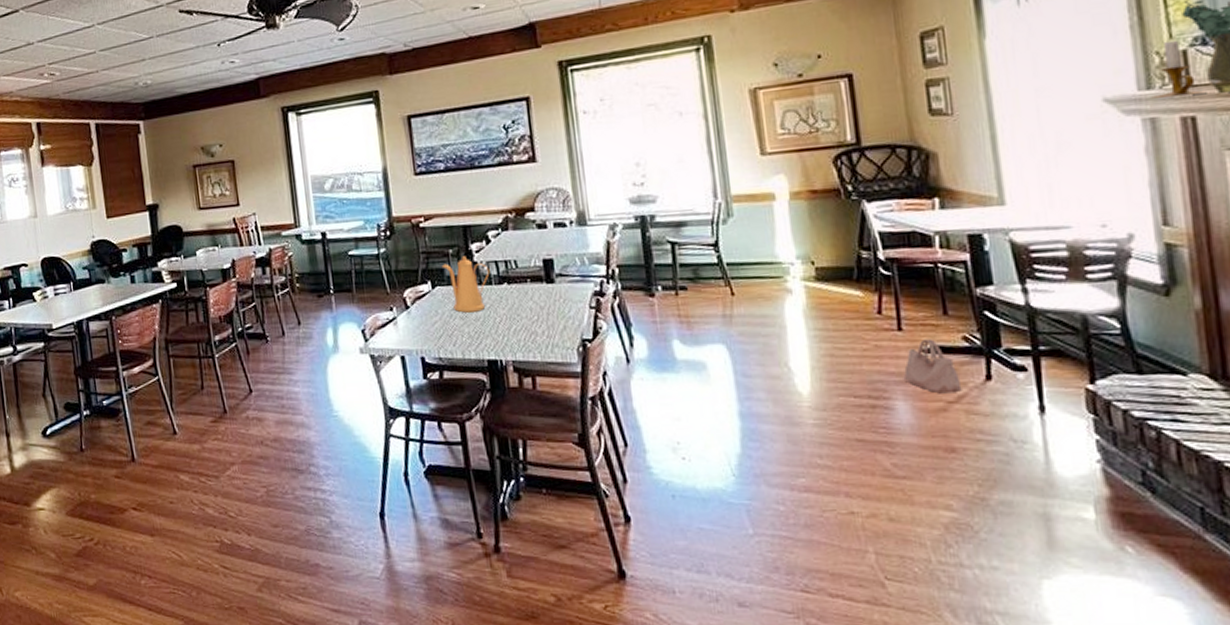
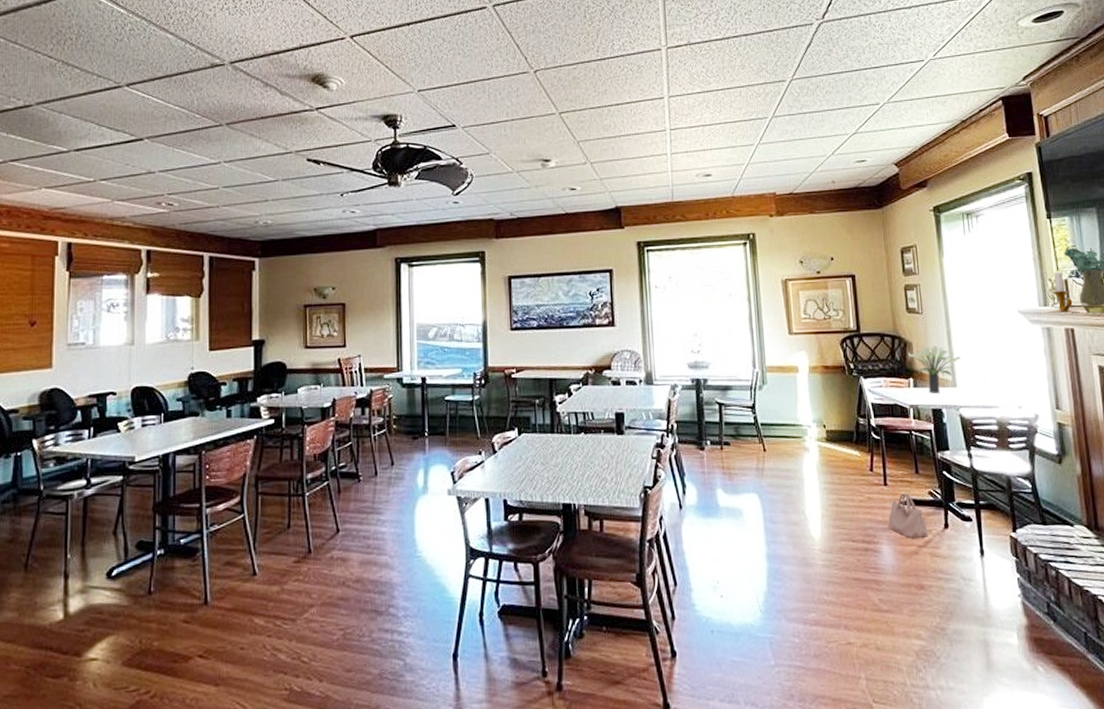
coffee pot: present [441,256,490,313] -> none [528,406,570,459]
flower arrangement: none [932,154,1011,216] -> present [908,346,960,393]

